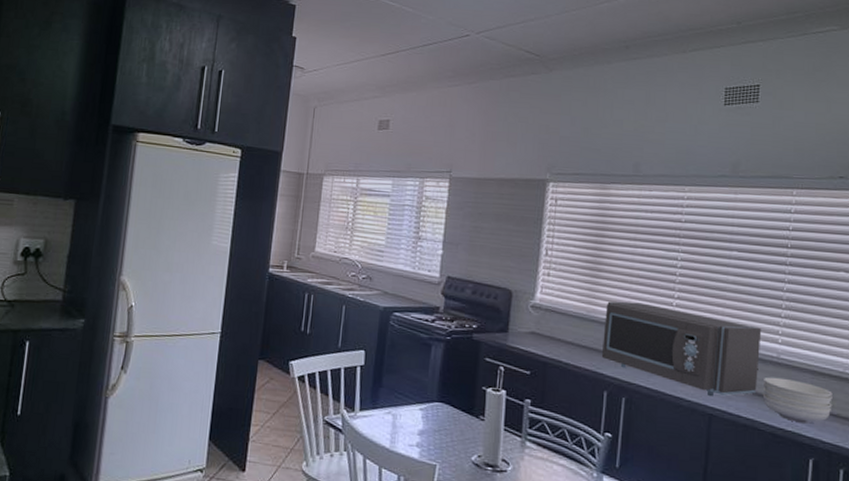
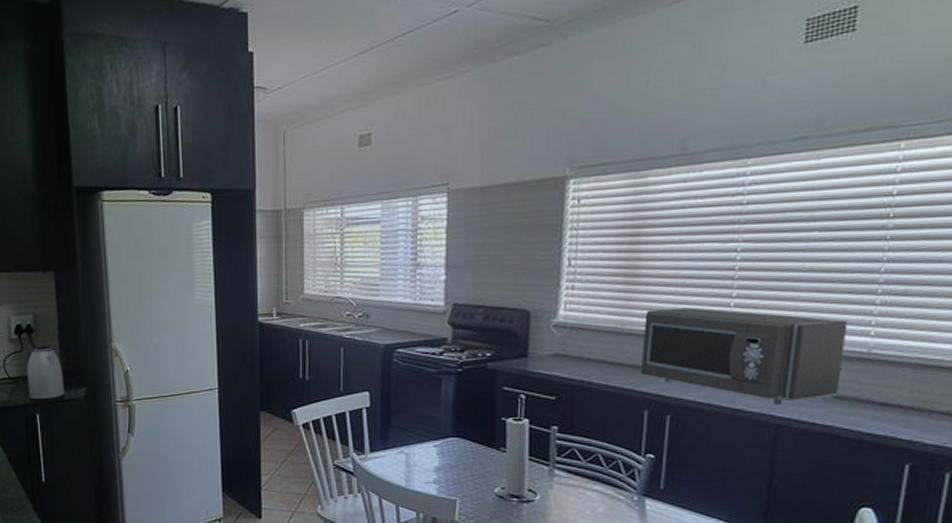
kettle: none [21,271,65,331] -> present [26,346,66,404]
bowl: present [762,377,832,424] -> none [845,376,942,425]

